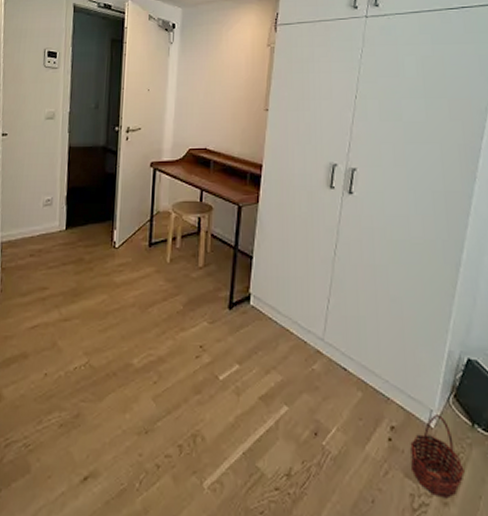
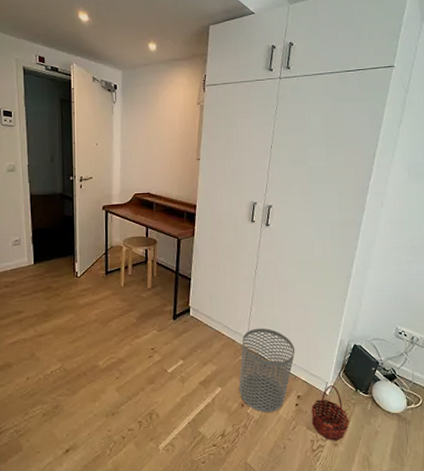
waste bin: none [311,327,387,447] -> present [239,328,295,413]

